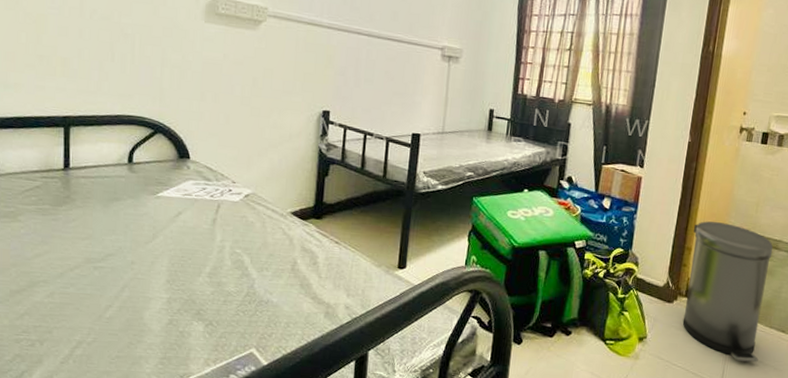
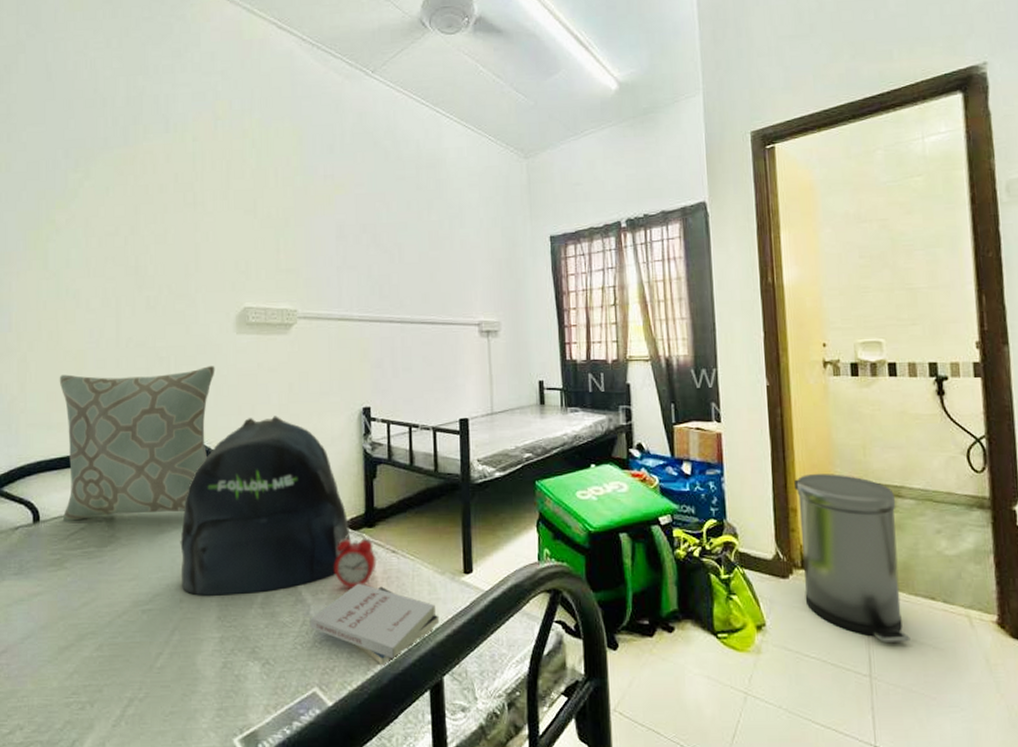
pillow: none [18,36,181,184] -> present [59,366,215,523]
backpack: none [133,105,299,264] -> present [180,416,351,596]
books: none [253,265,371,337] -> present [310,583,440,666]
alarm clock: none [280,219,320,270] -> present [334,530,377,590]

